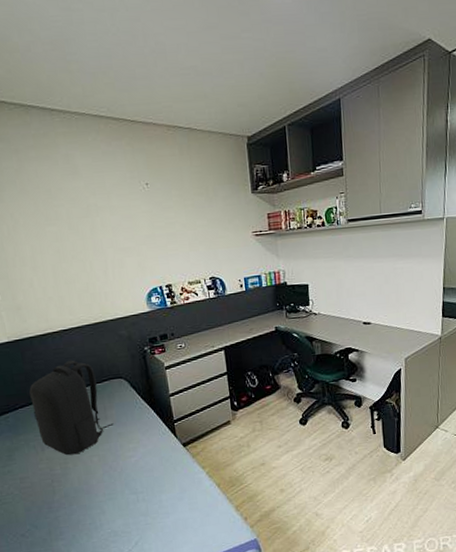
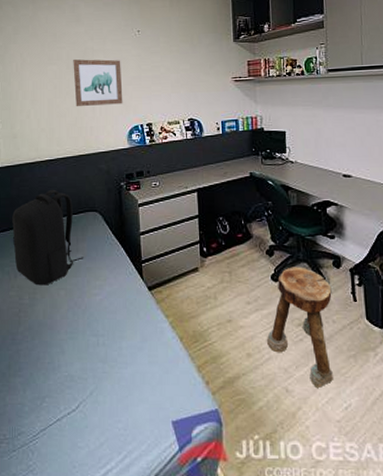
wall art: none [75,217,138,271] -> present [73,59,123,106]
stool: none [298,409,356,508] -> present [267,266,333,387]

